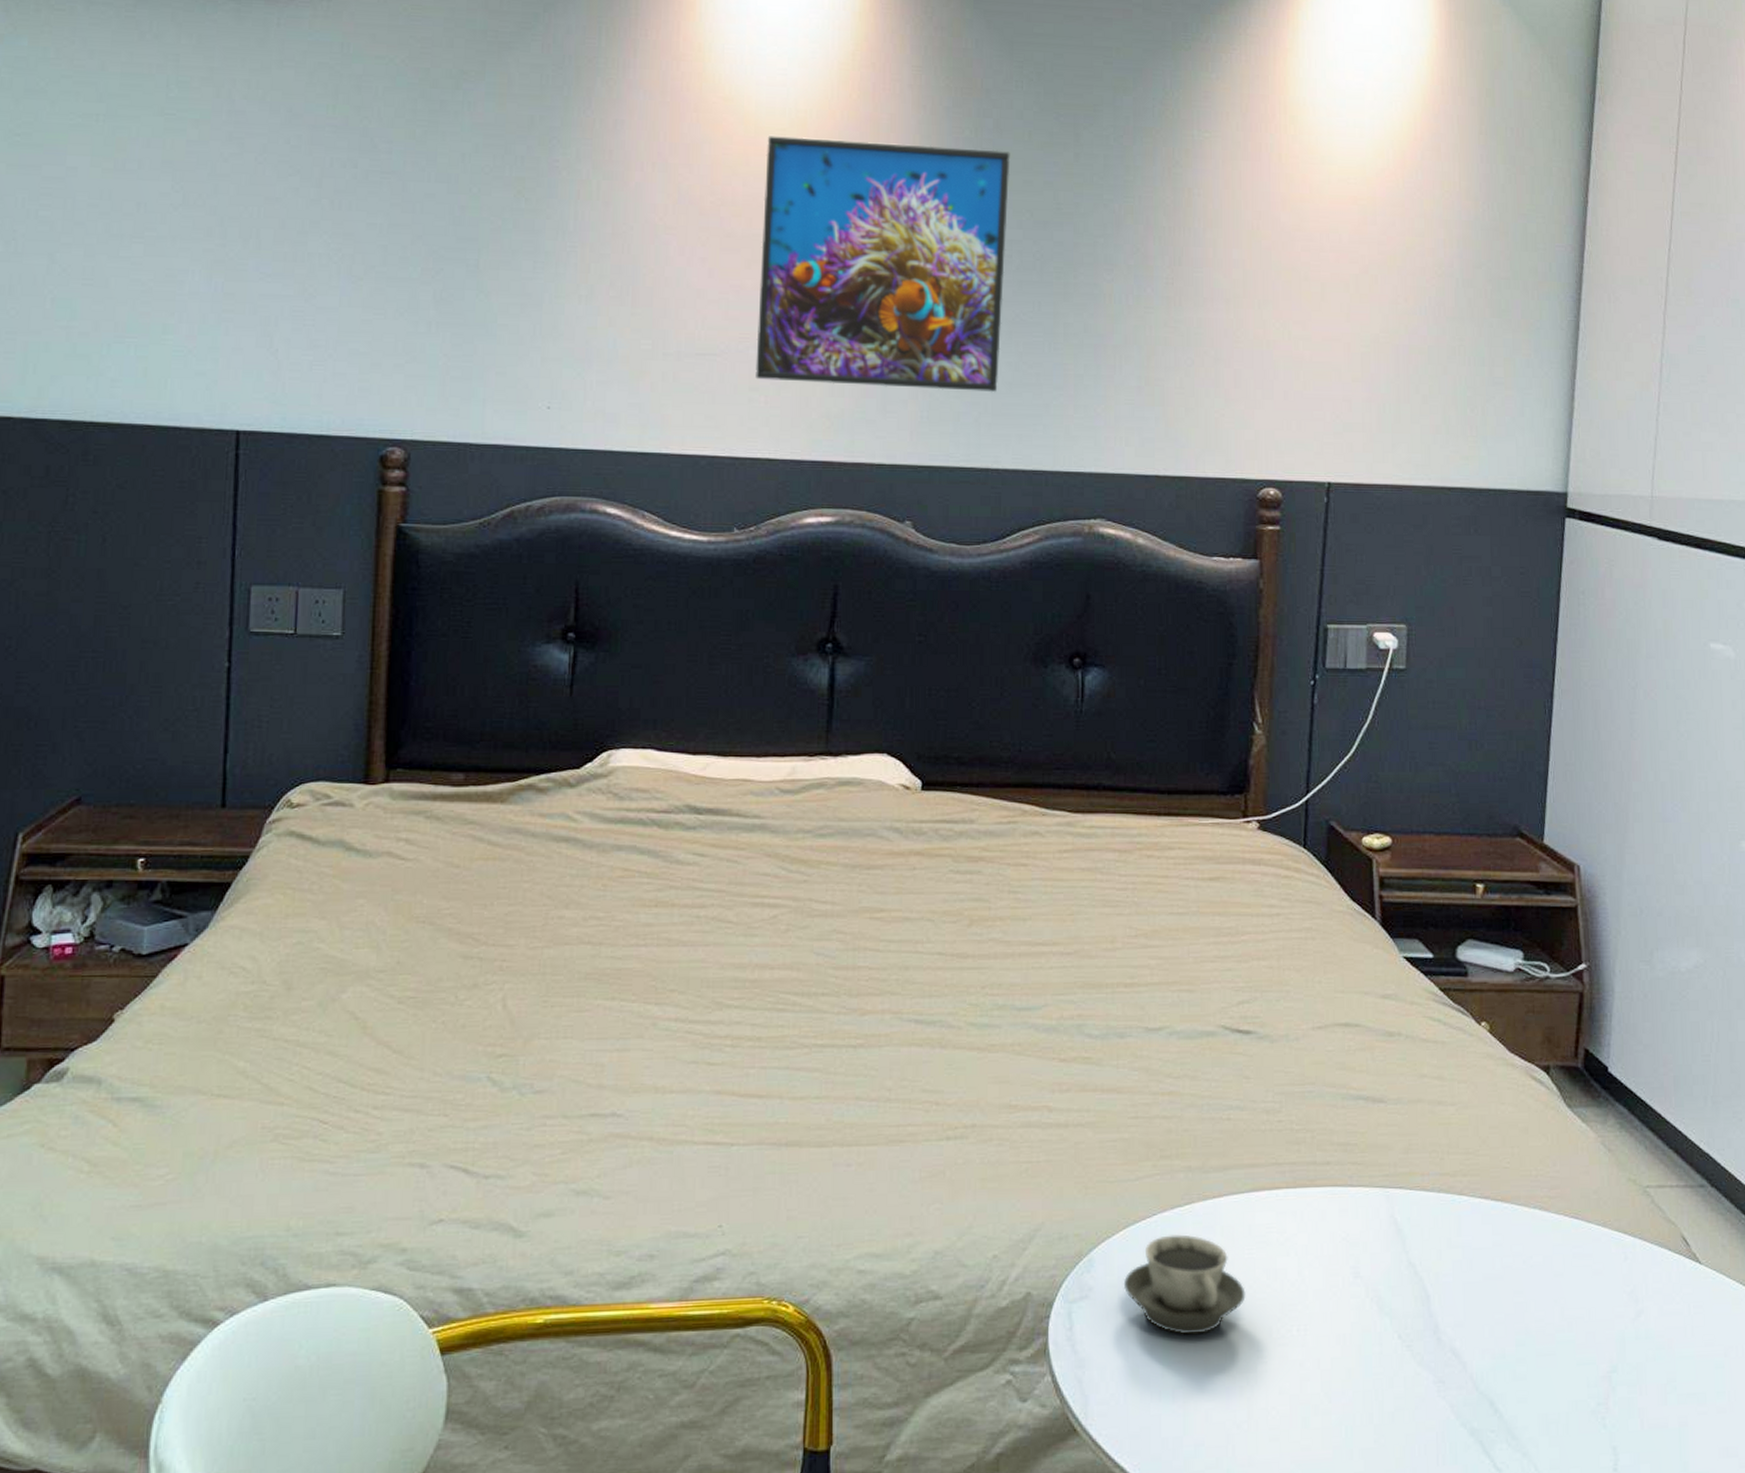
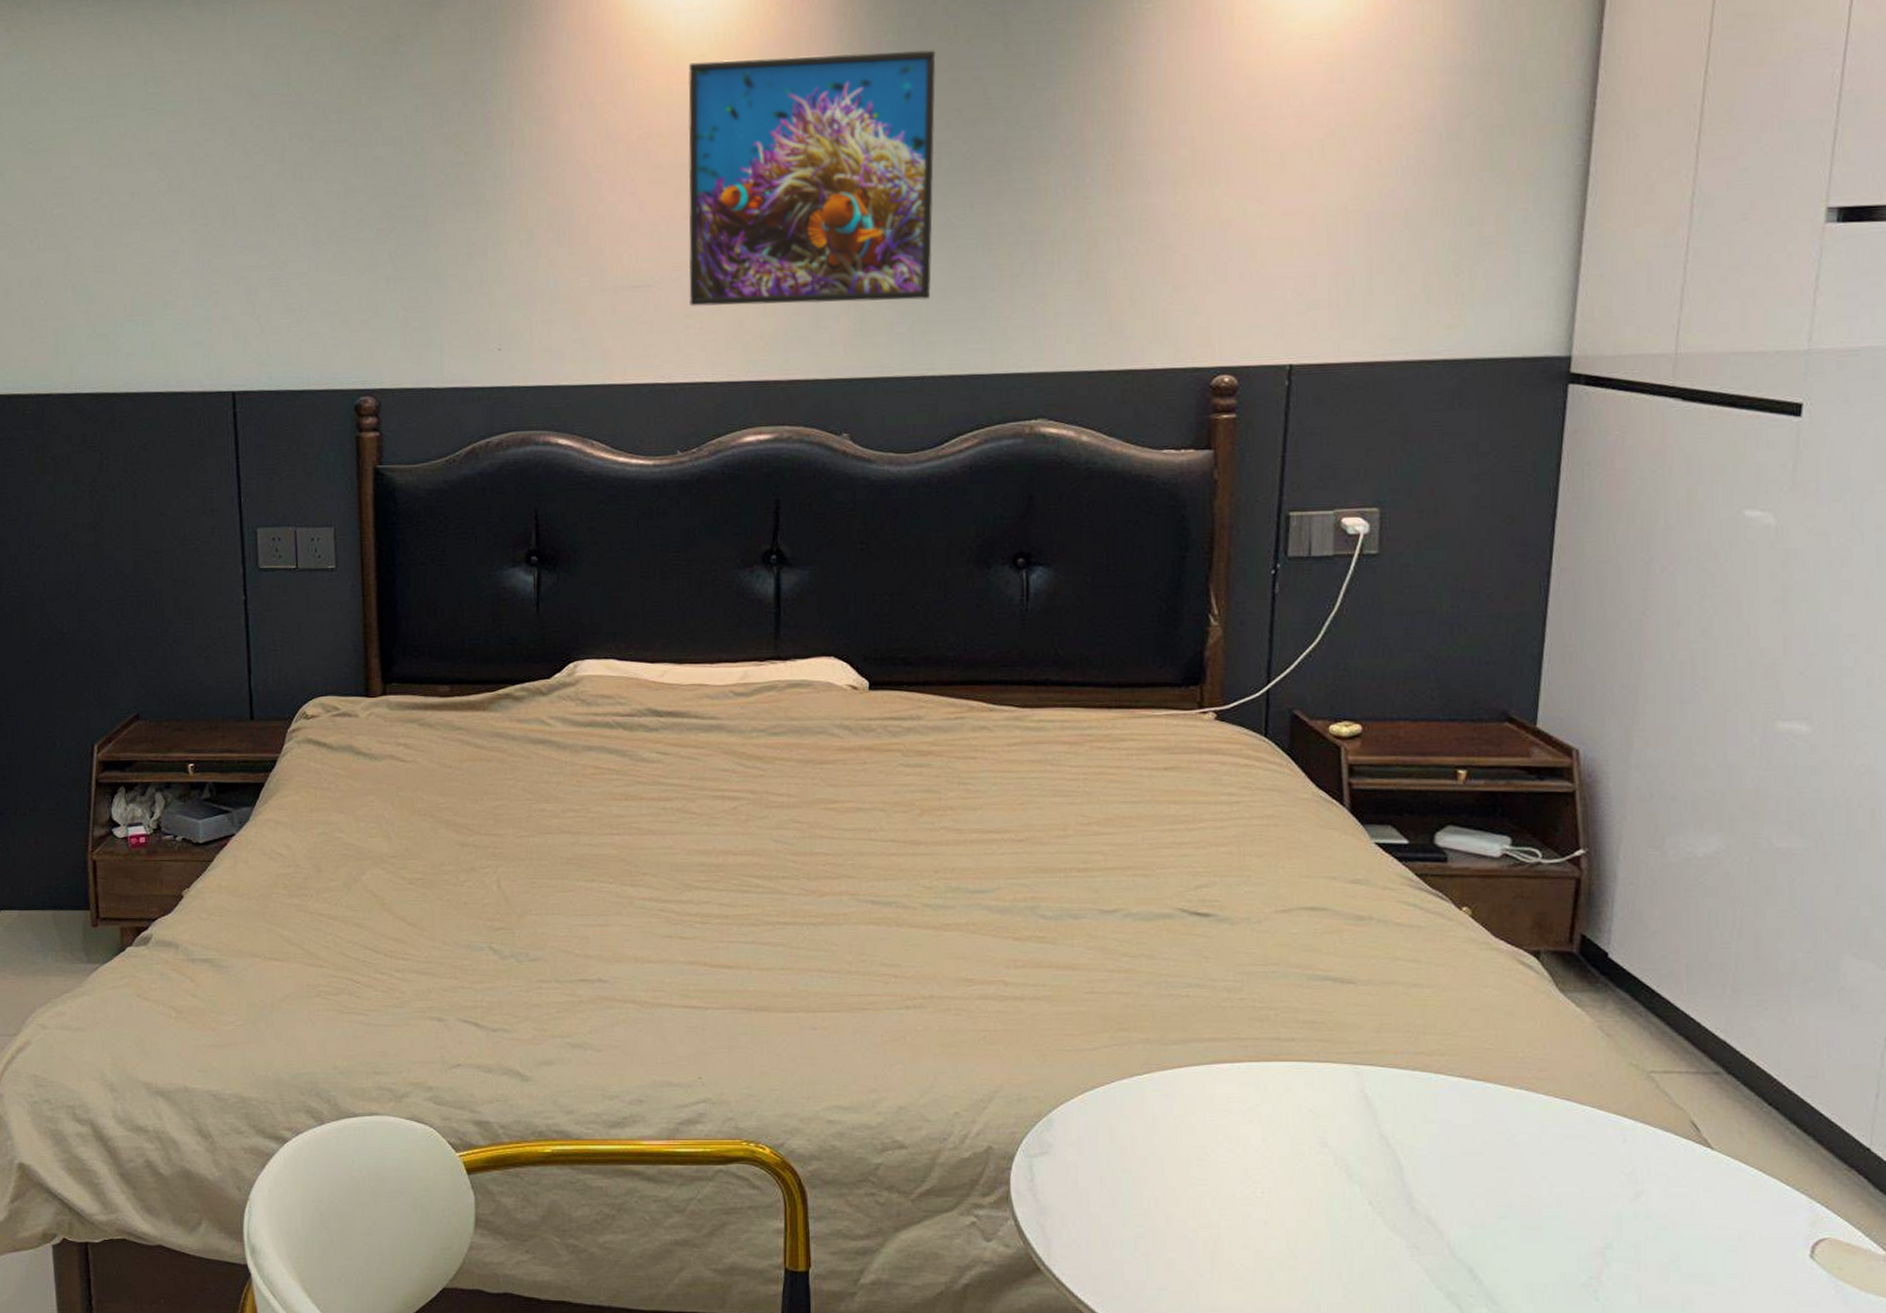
cup: present [1124,1234,1246,1335] -> none [1084,1100,1207,1191]

